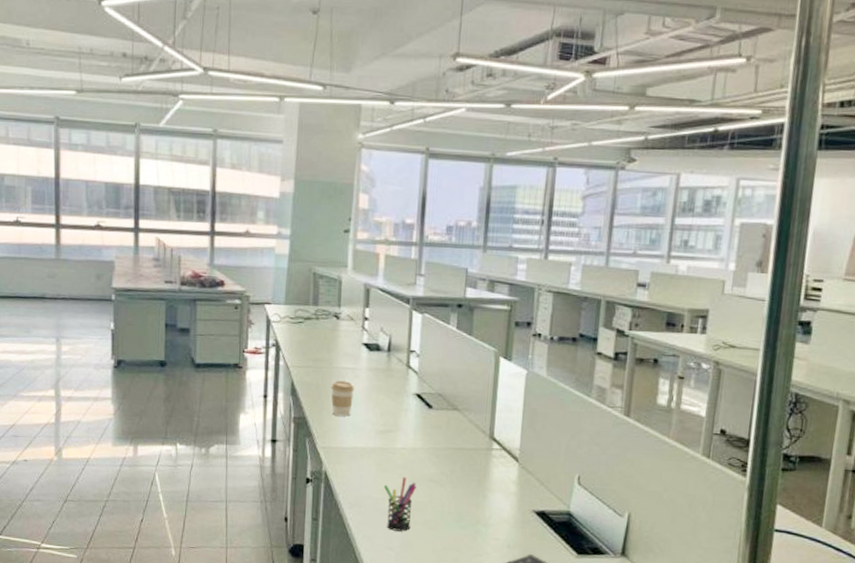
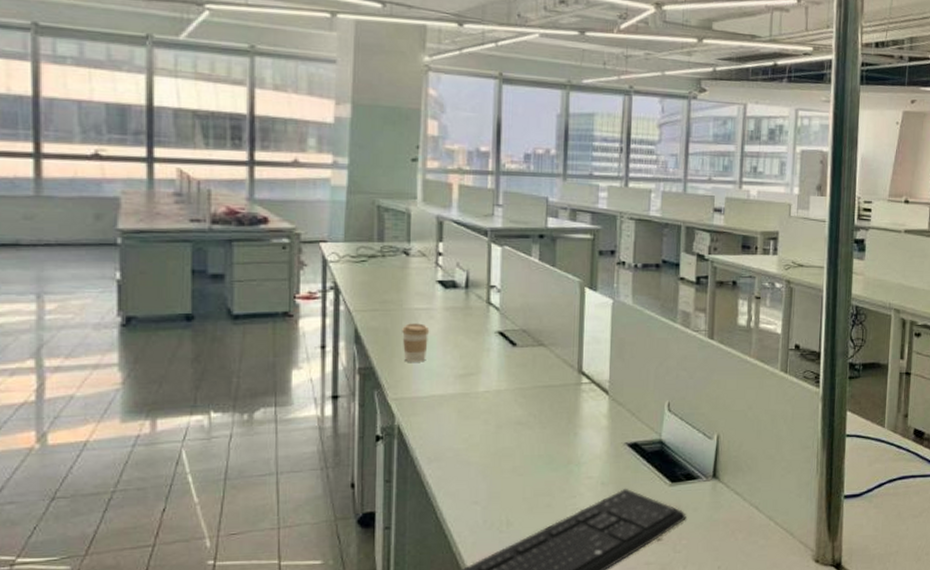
pen holder: present [383,476,416,532] -> none [466,422,502,483]

